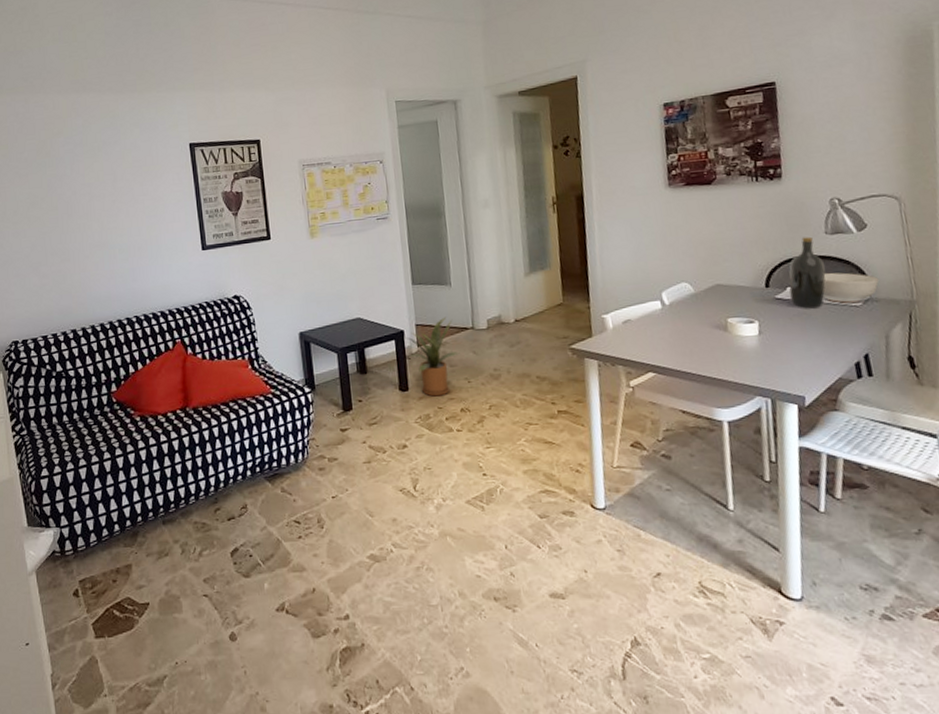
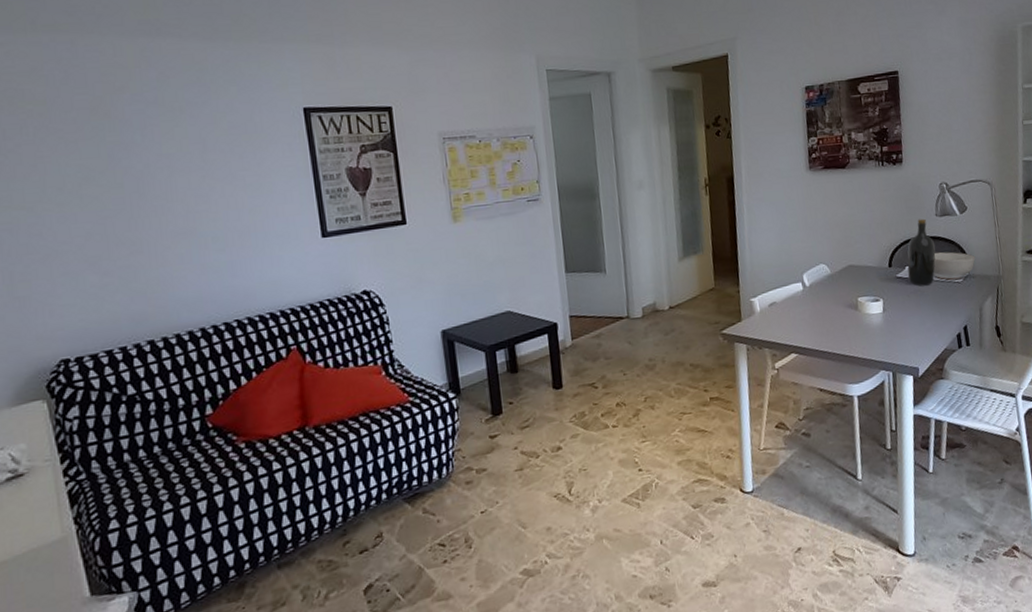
house plant: present [404,317,460,397] -> none [557,306,615,393]

